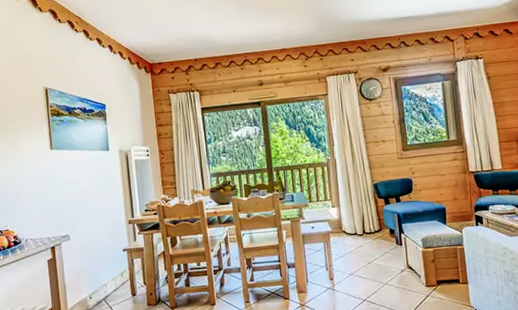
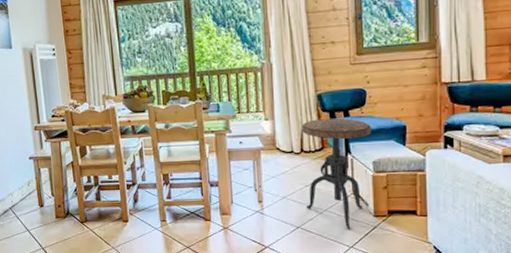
side table: none [362,203,418,299] -> present [301,118,371,229]

